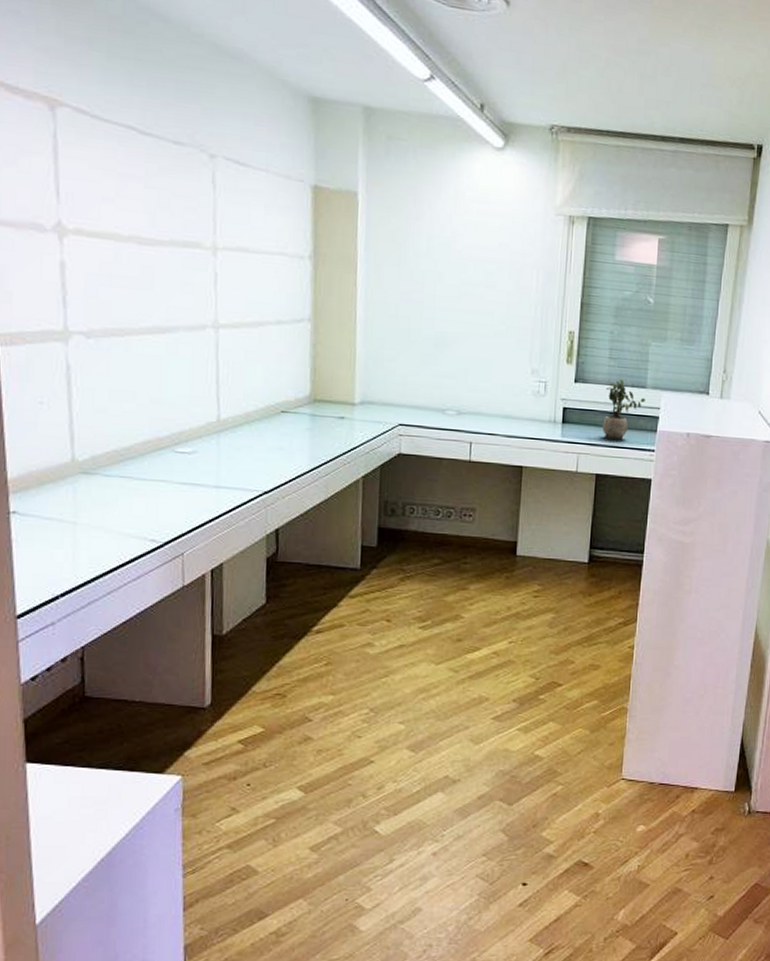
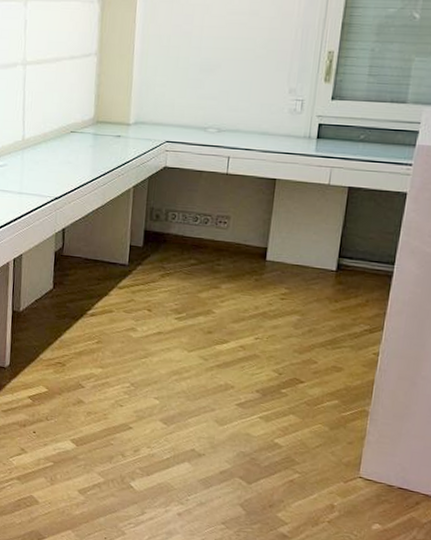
potted plant: present [602,379,646,440] -> none [357,95,405,154]

